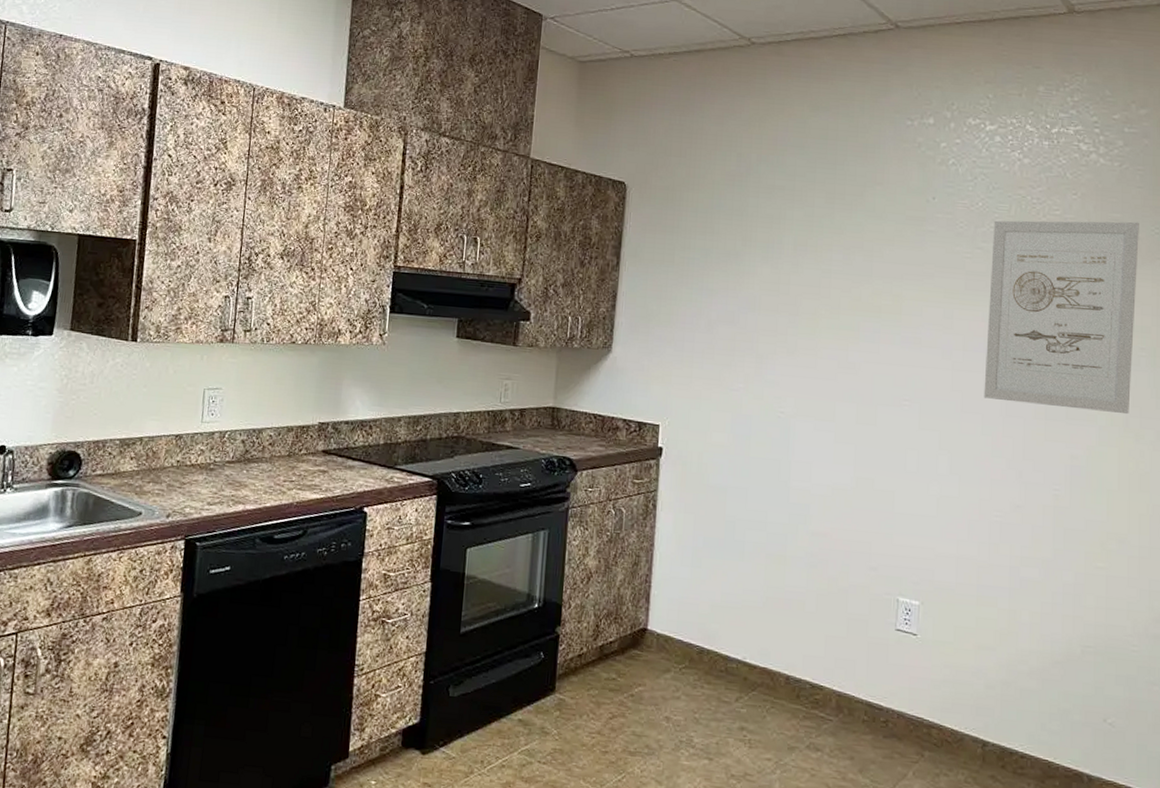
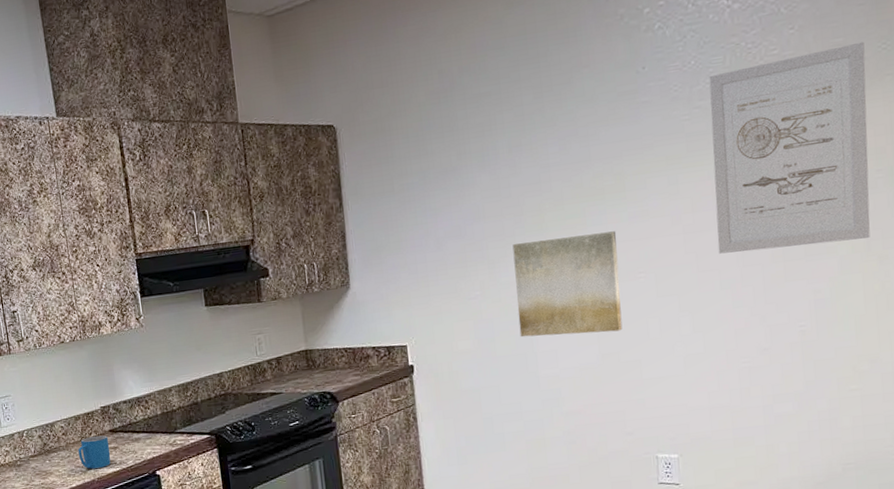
mug: none [281,453,319,492] -> present [78,435,111,469]
wall art: none [777,343,887,456] -> present [512,231,623,338]

